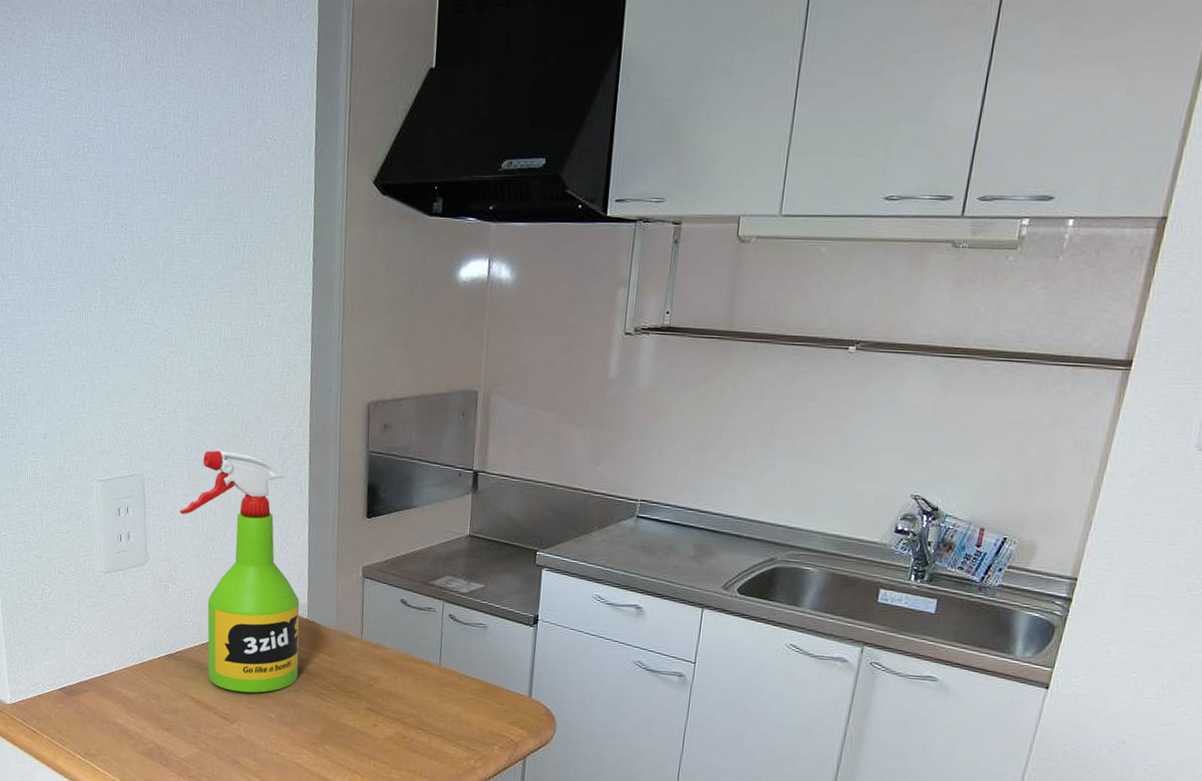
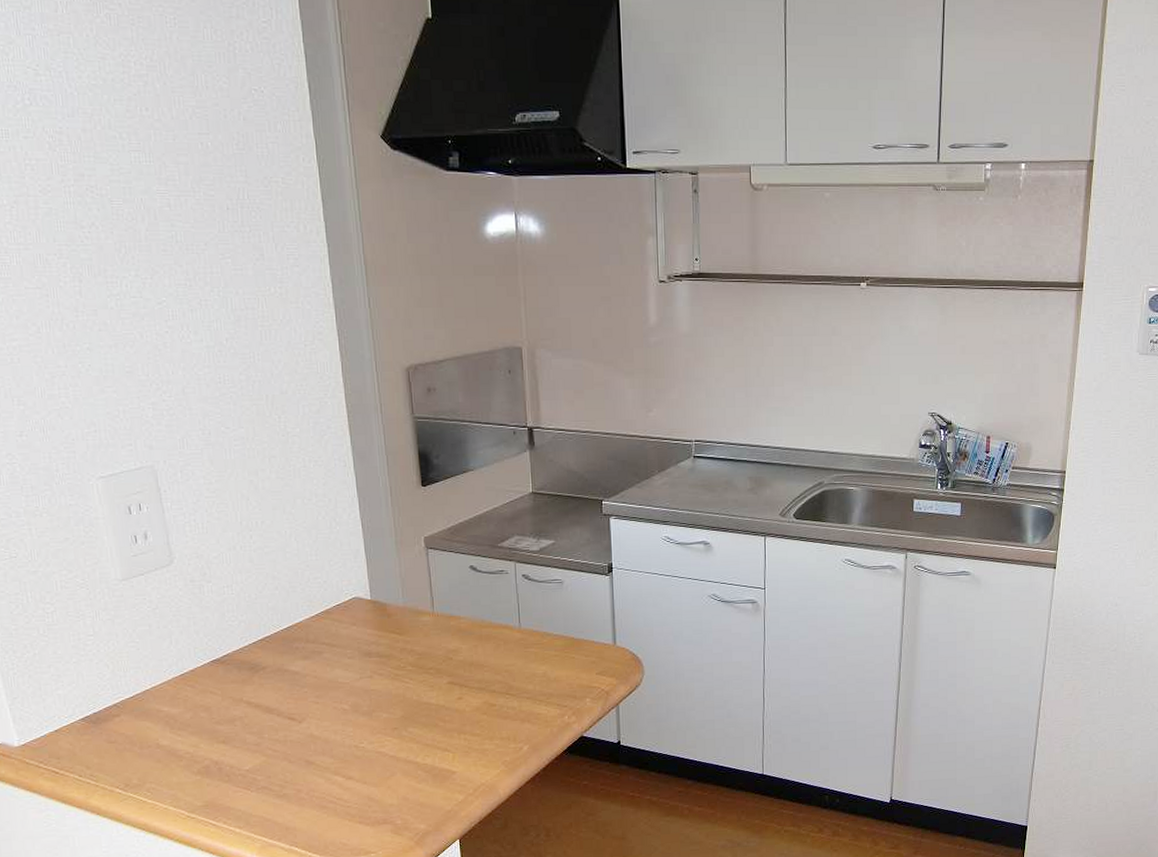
spray bottle: present [180,450,300,693] -> none [205,431,369,688]

